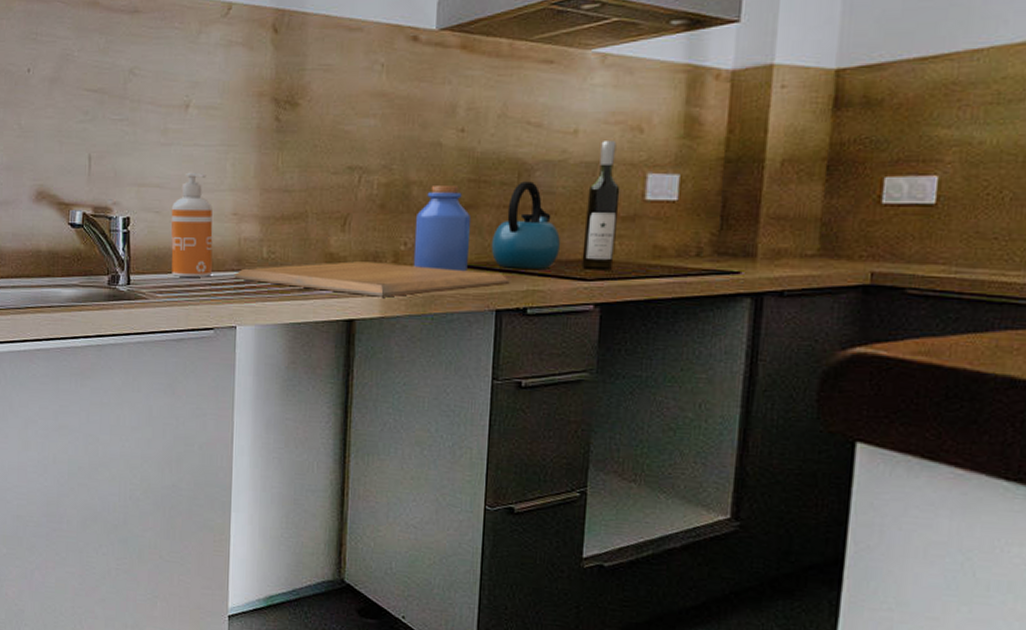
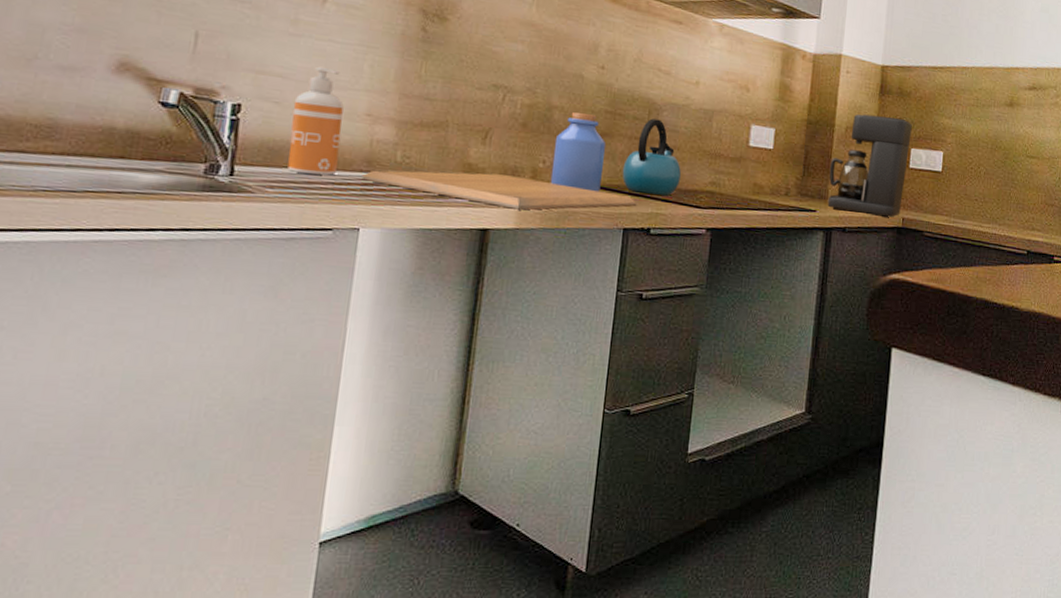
bottle: present [581,141,621,271] -> none [697,94,731,201]
coffee maker: none [756,139,886,273] -> present [827,114,912,217]

